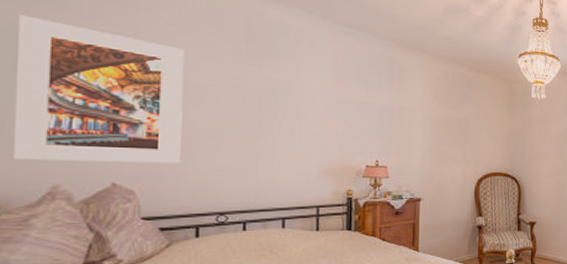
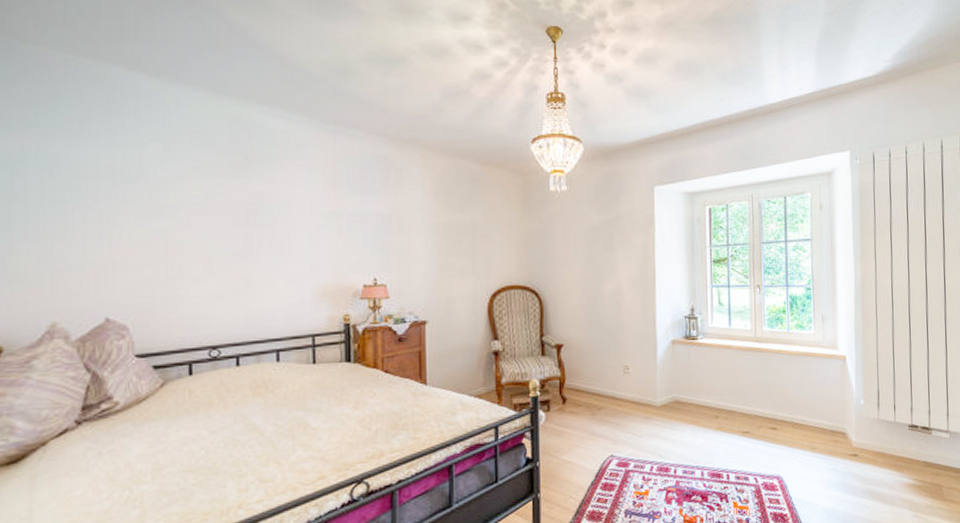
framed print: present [12,14,184,163] -> none [13,144,171,298]

